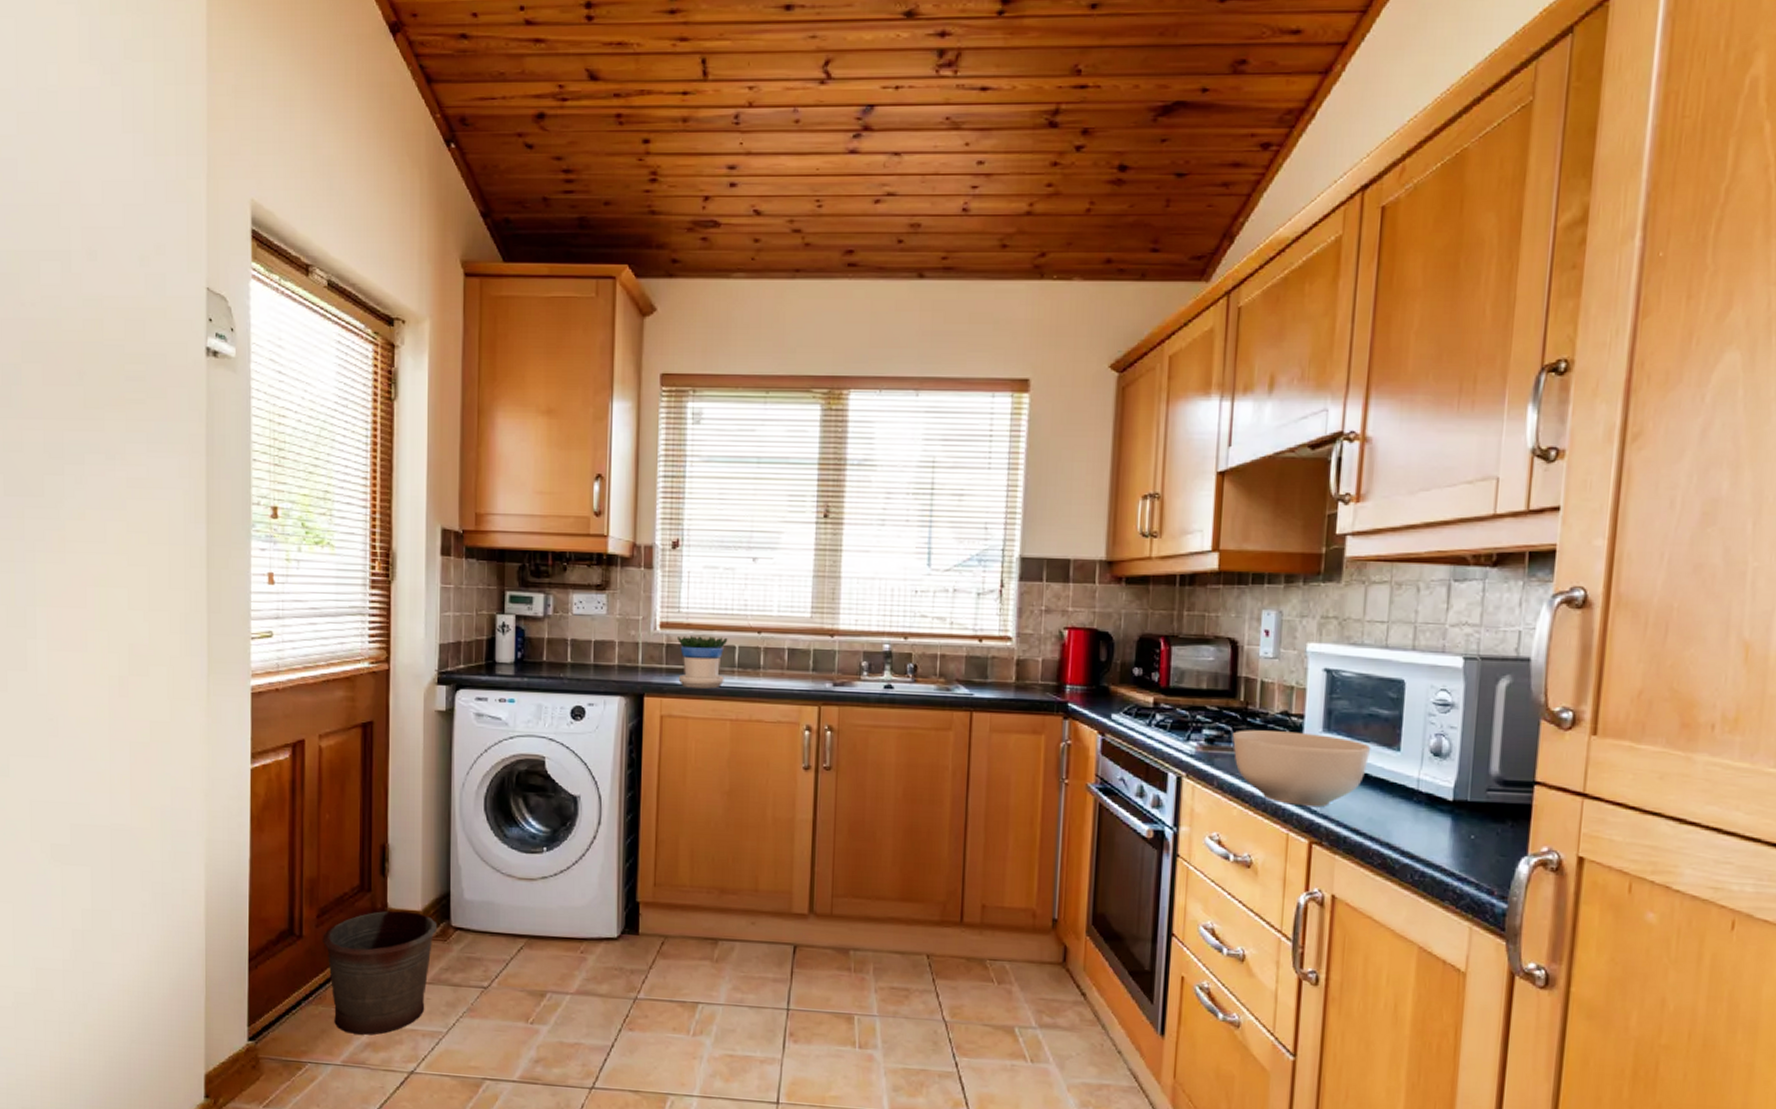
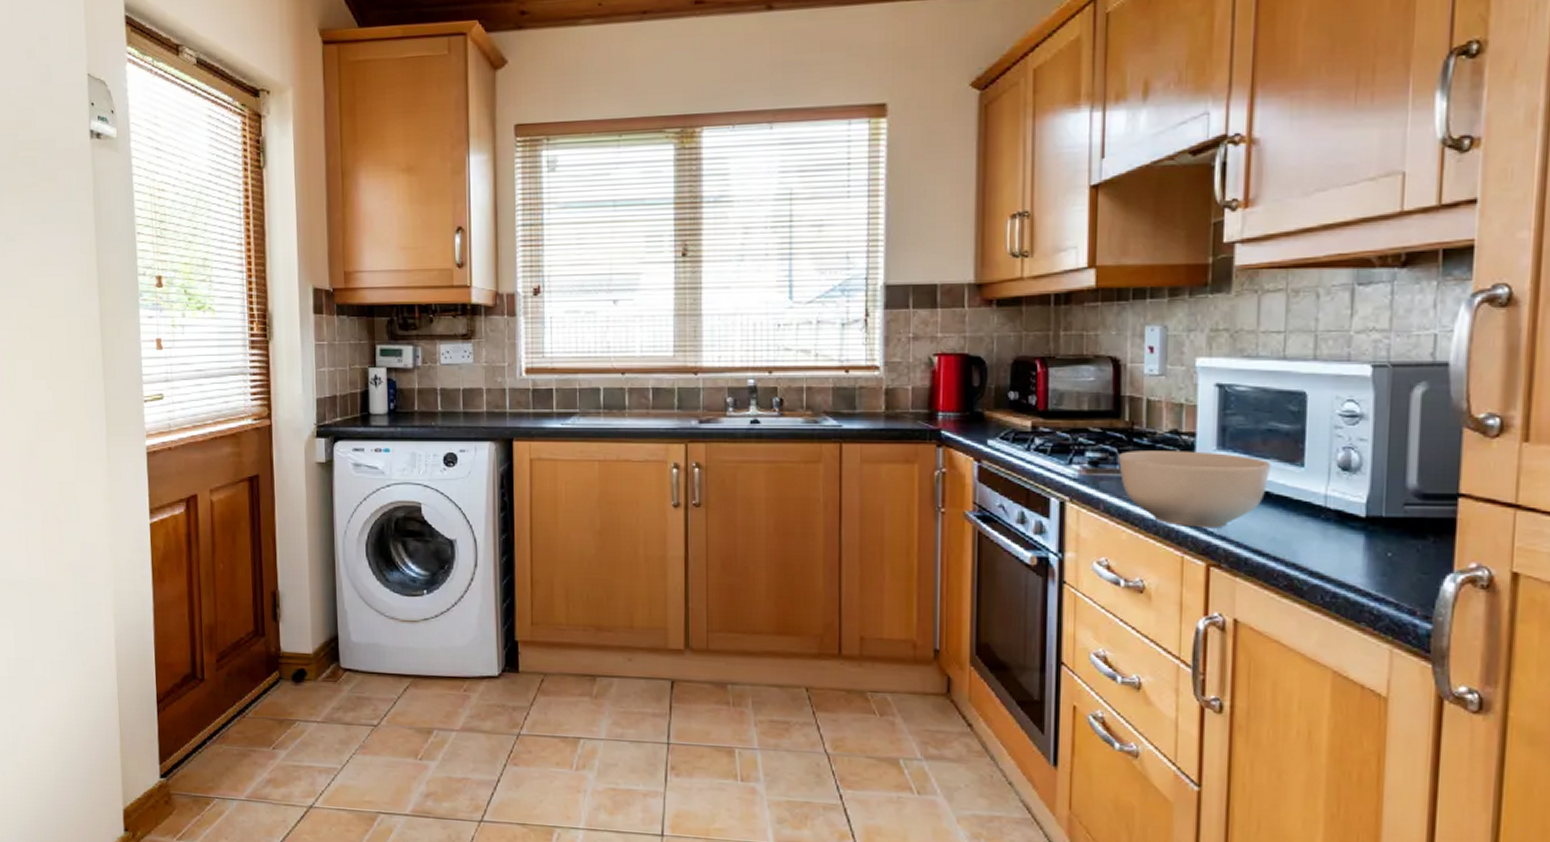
bucket: present [323,910,438,1035] -> none [223,654,328,772]
flowerpot: present [678,636,728,690] -> none [543,379,593,432]

